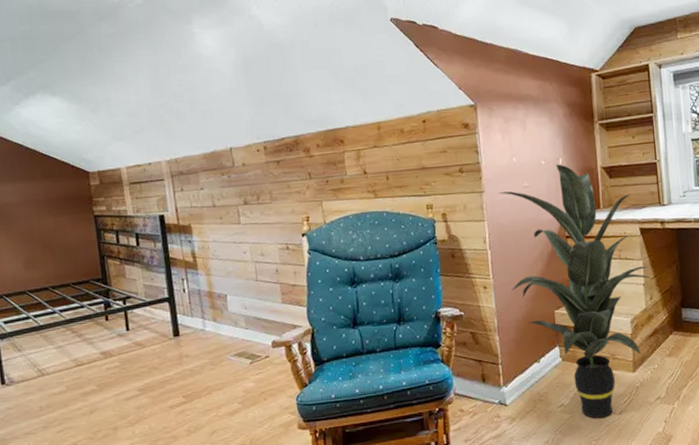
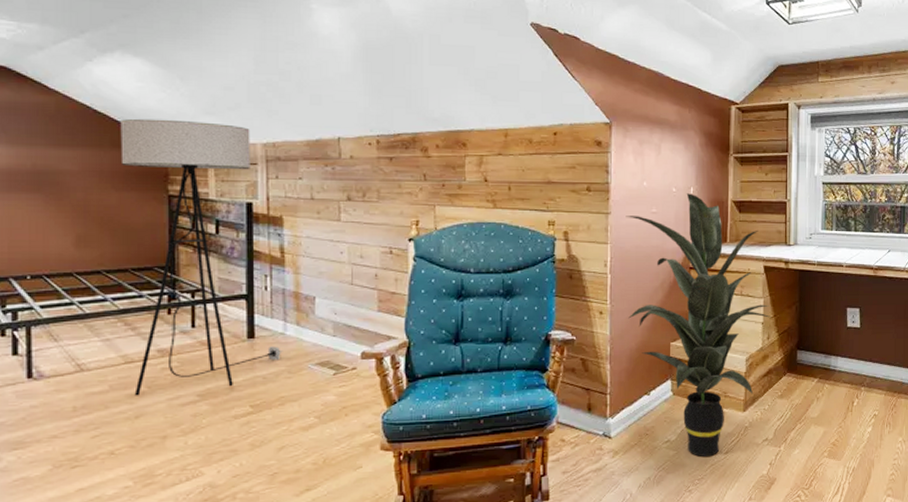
floor lamp: none [48,147,205,394] -> present [120,118,283,396]

